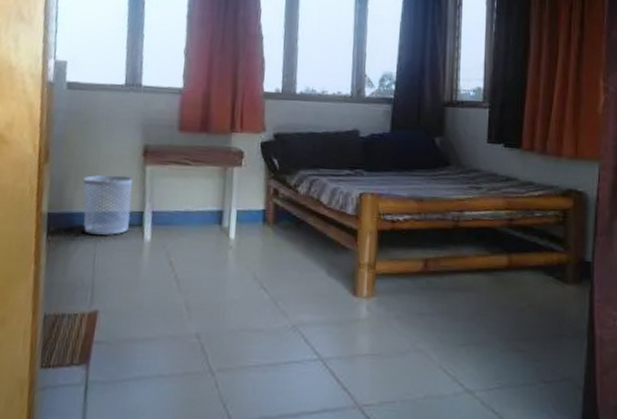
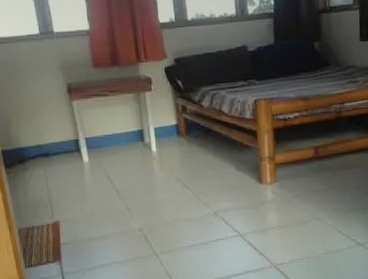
waste bin: present [83,175,133,235] -> none [23,112,69,163]

